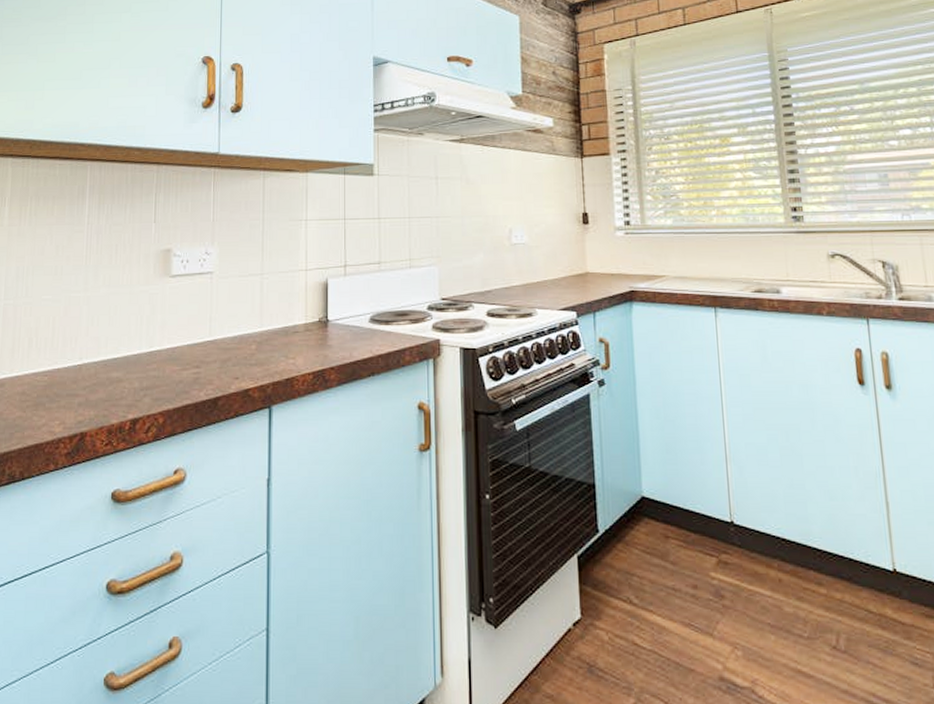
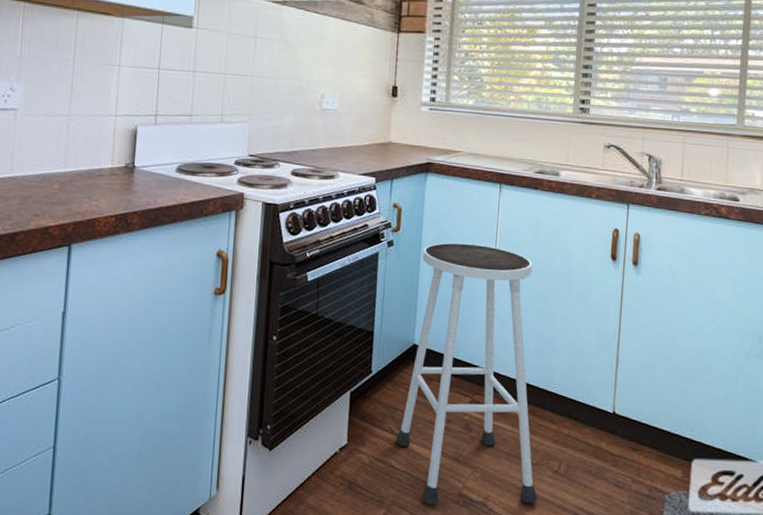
stool: none [635,377,817,693] -> present [395,242,538,506]

